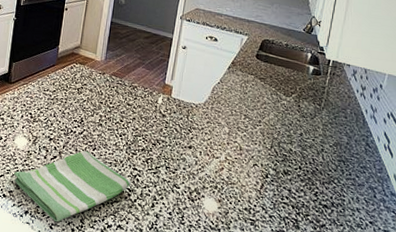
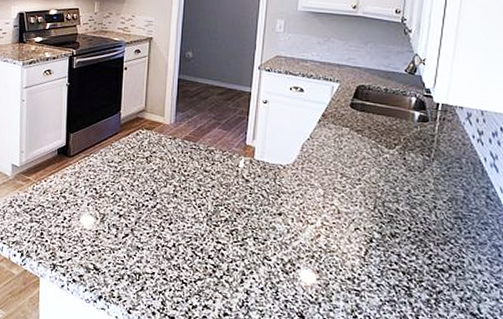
dish towel: present [13,150,131,223] -> none [82,225,215,306]

